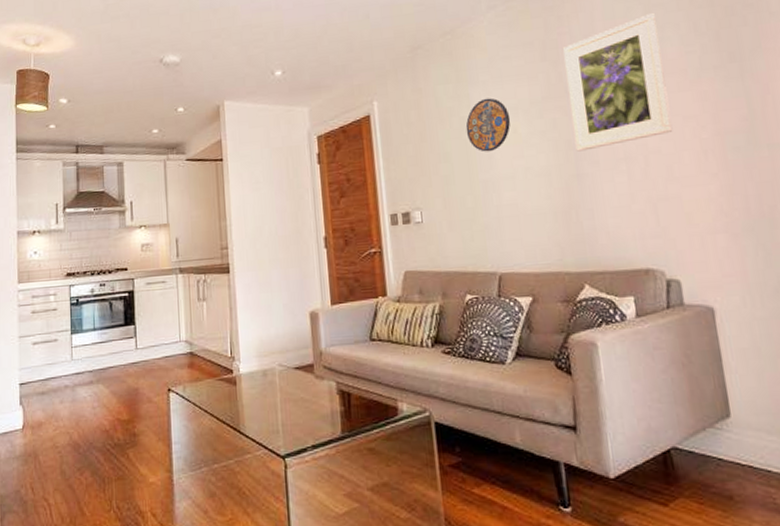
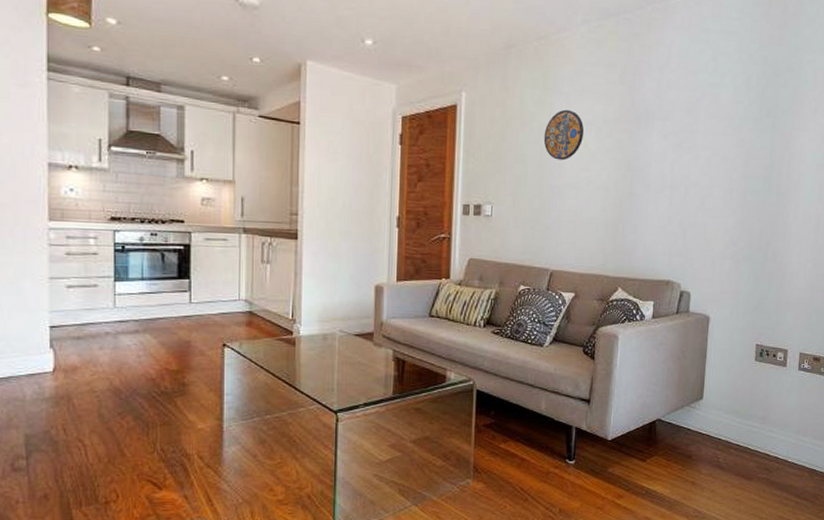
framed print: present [563,13,673,152] -> none [633,60,720,174]

